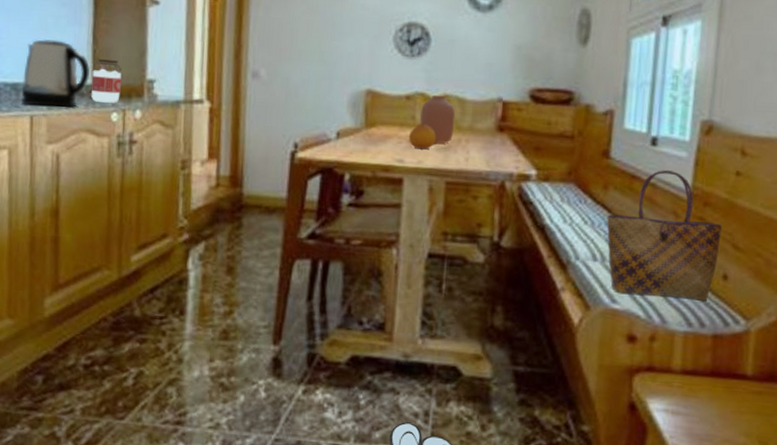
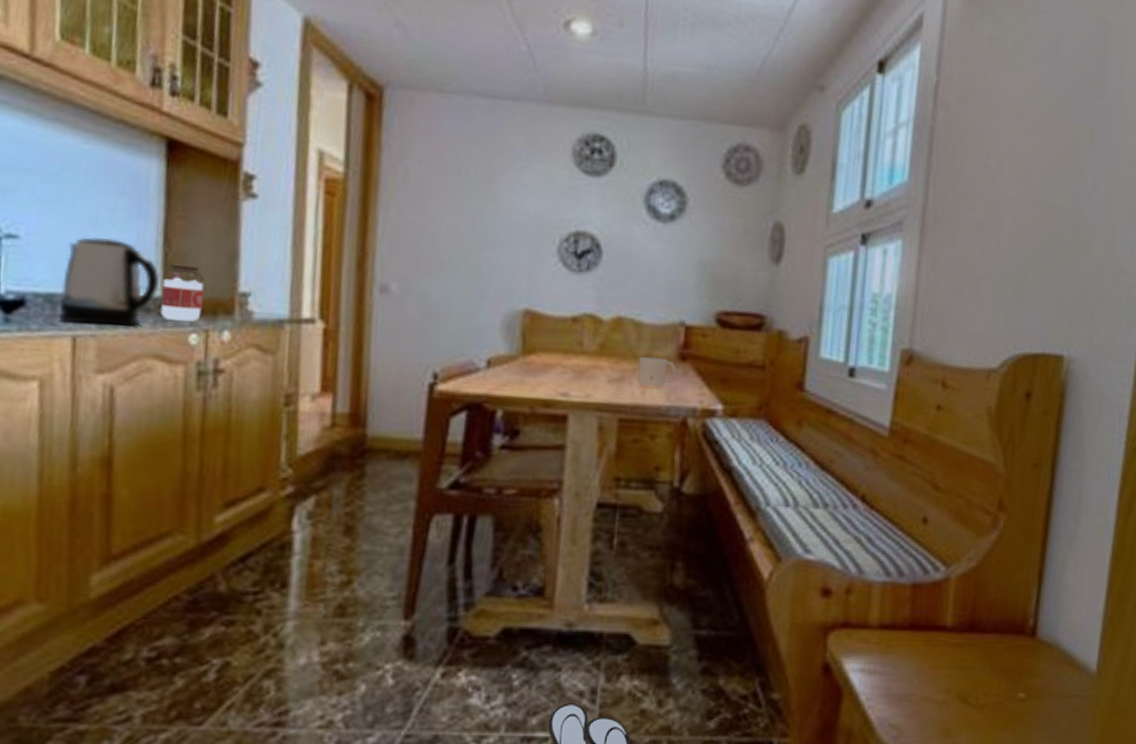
fruit: present [409,123,436,149] -> none [575,350,608,380]
vase: present [420,94,455,144] -> none [589,316,630,374]
mug: none [461,128,495,157] -> present [637,357,676,389]
tote bag: present [607,169,722,302] -> none [800,403,922,549]

